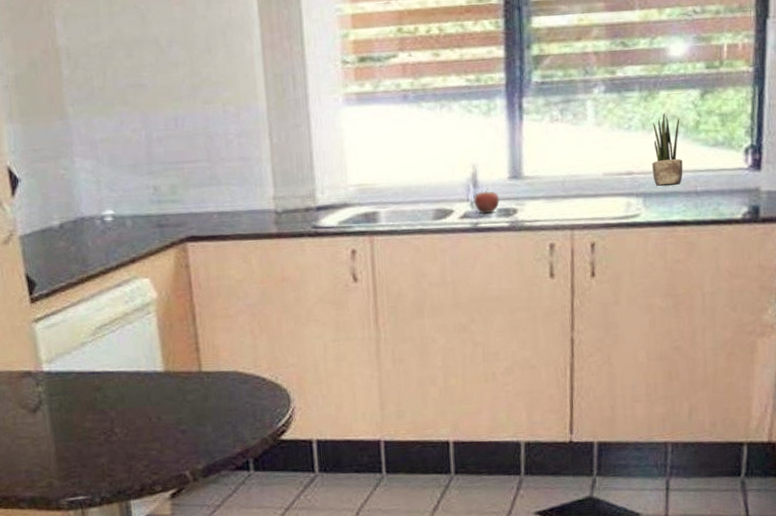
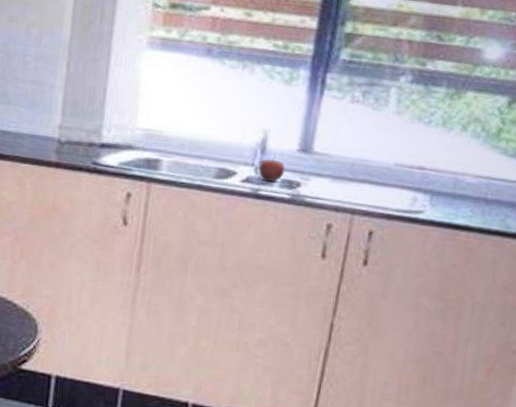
potted plant: present [652,113,683,187] -> none [444,114,483,190]

